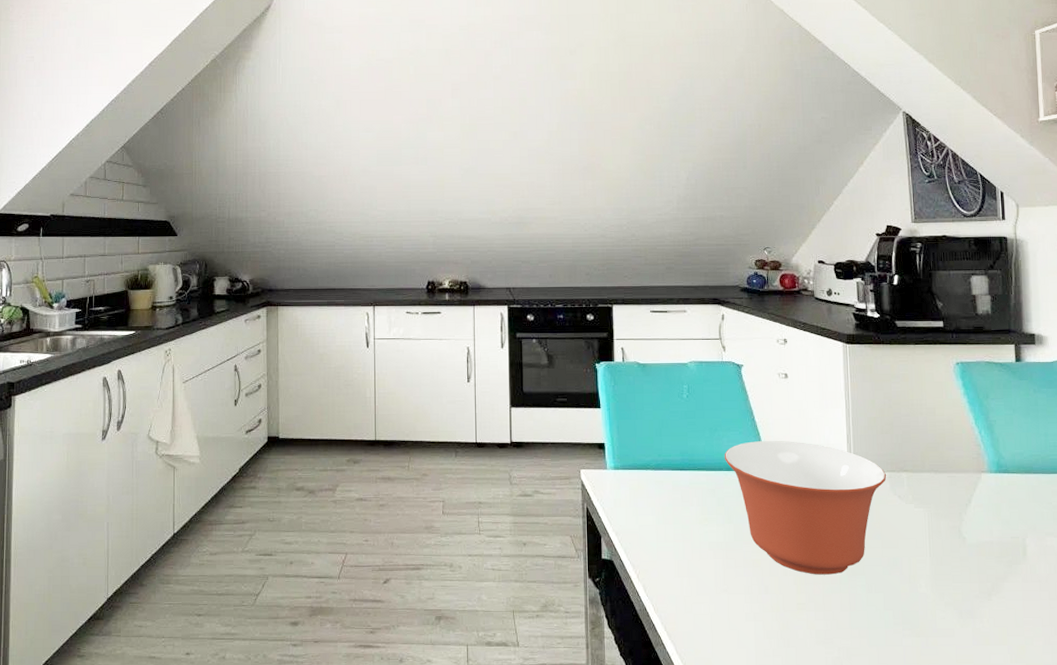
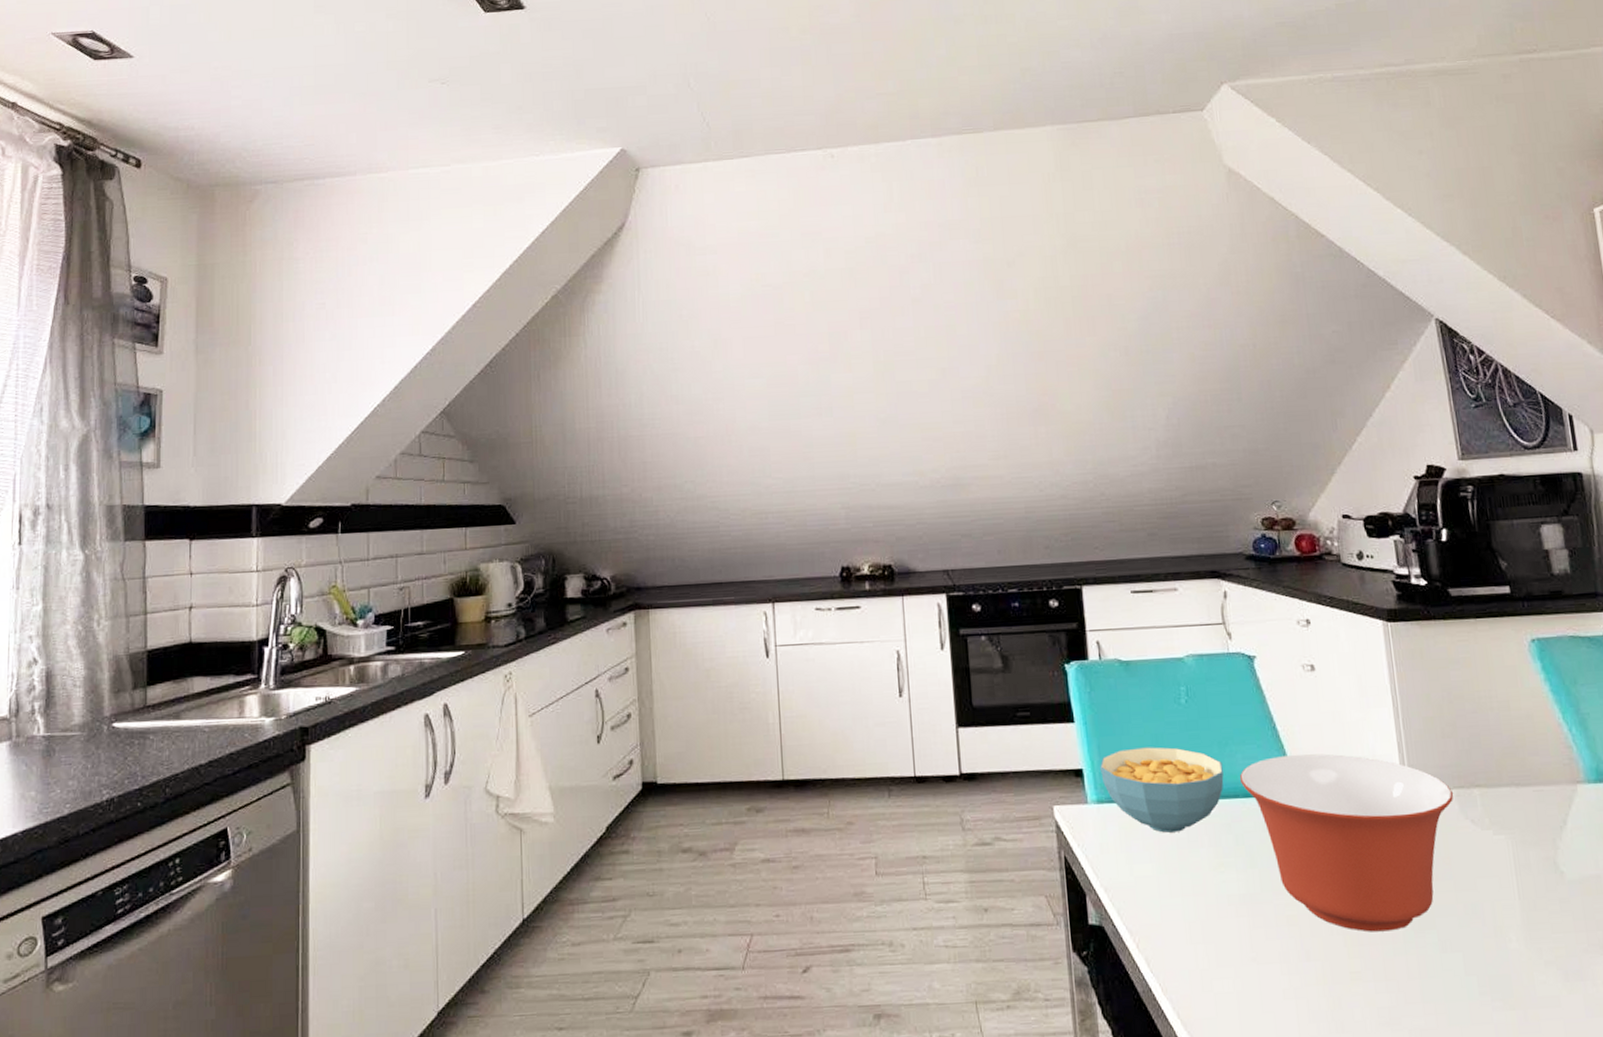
cereal bowl: none [618,429,712,494] -> present [1100,747,1224,833]

